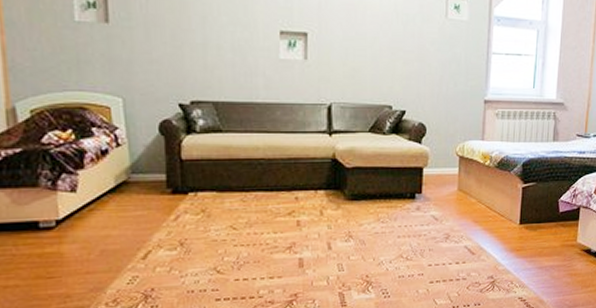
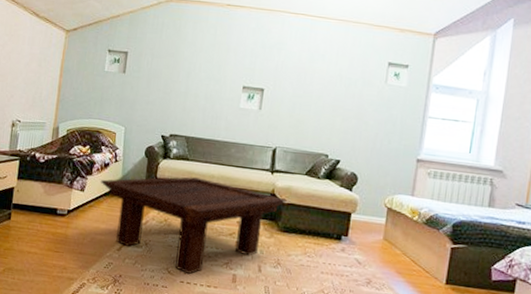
coffee table: none [100,152,351,269] -> present [101,177,287,274]

